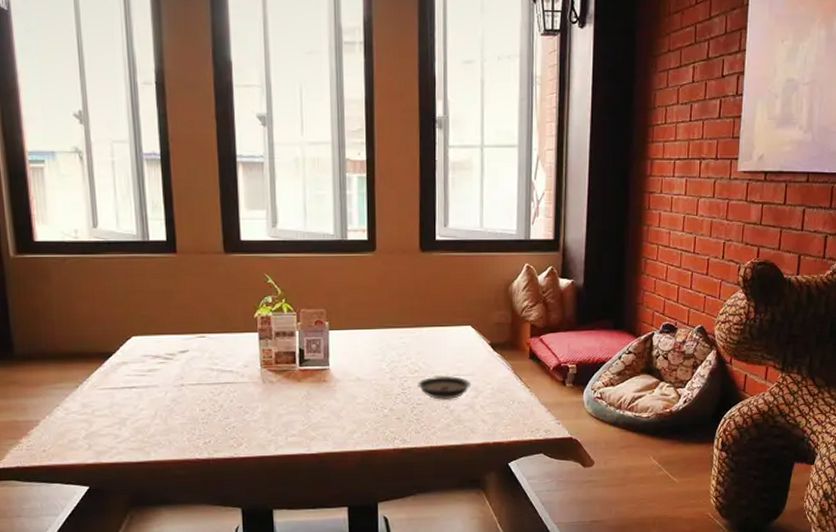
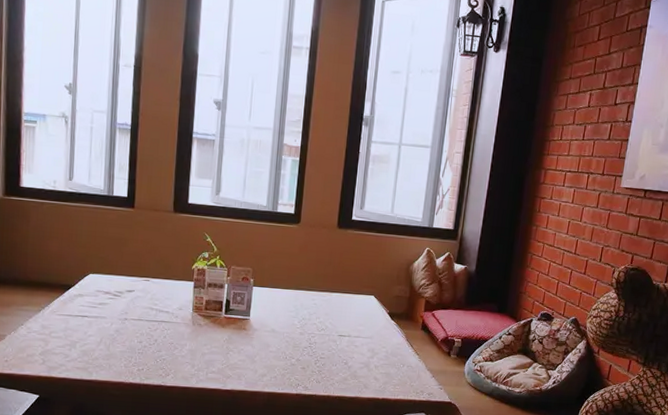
saucer: present [418,376,472,401] -> none [323,336,369,358]

